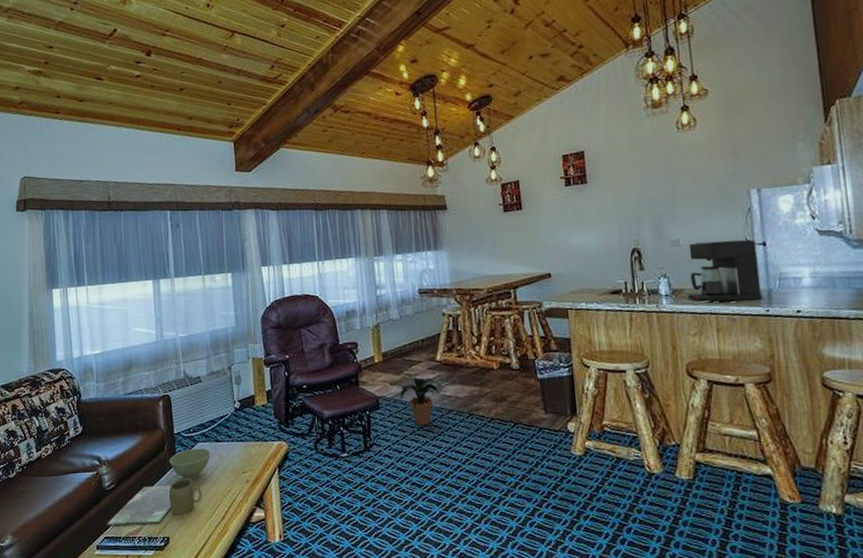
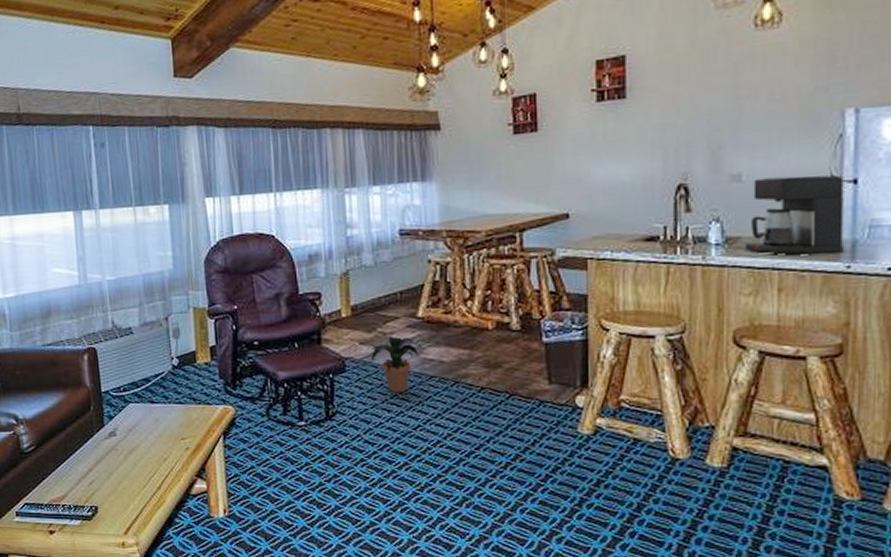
magazine: present [107,485,172,526] -> none [26,449,100,491]
bowl: present [169,448,211,480] -> none [96,409,144,445]
mug: present [169,479,202,515] -> none [96,443,135,482]

